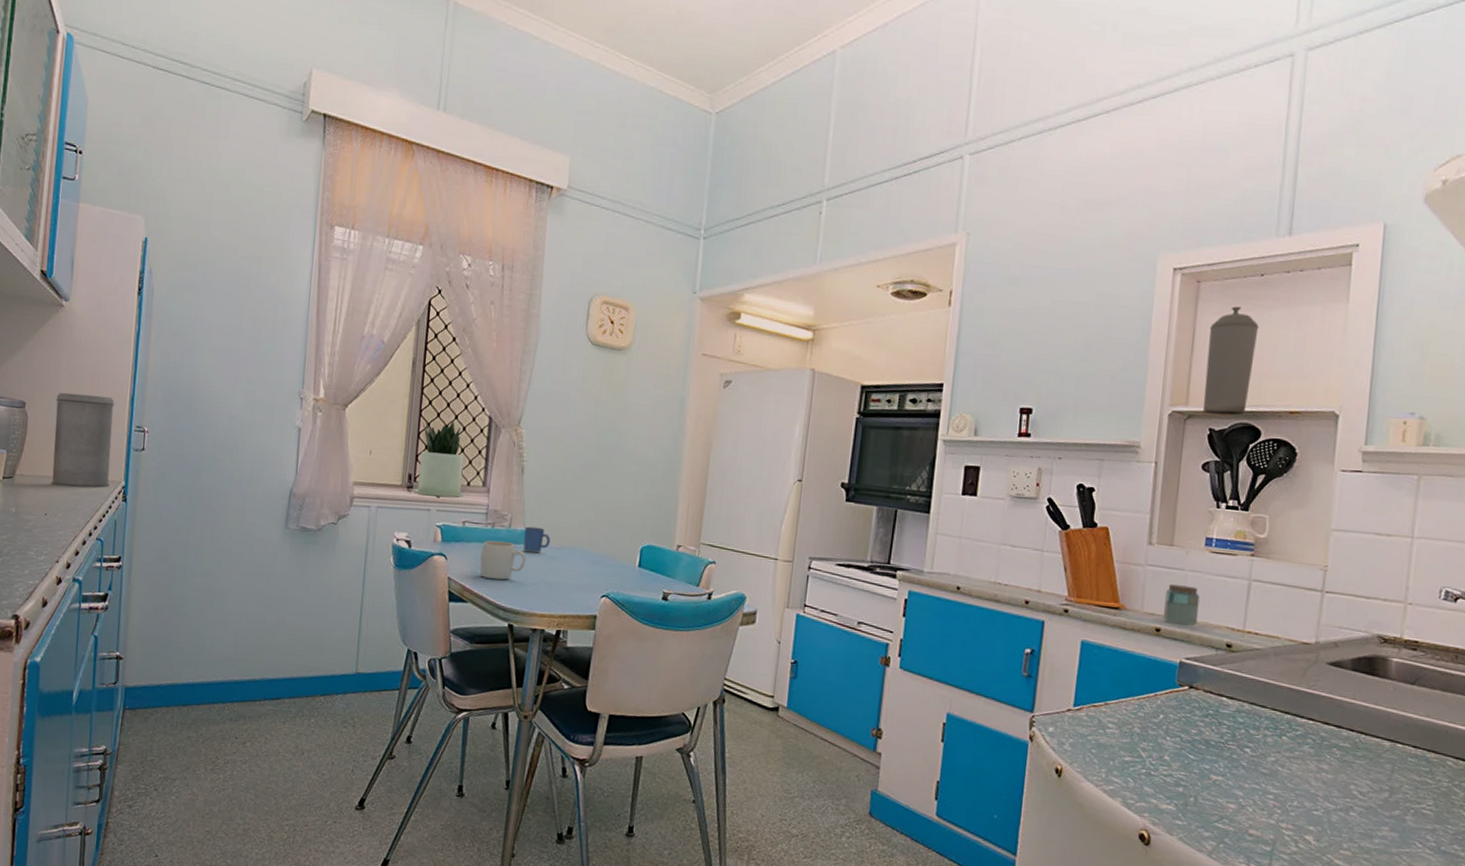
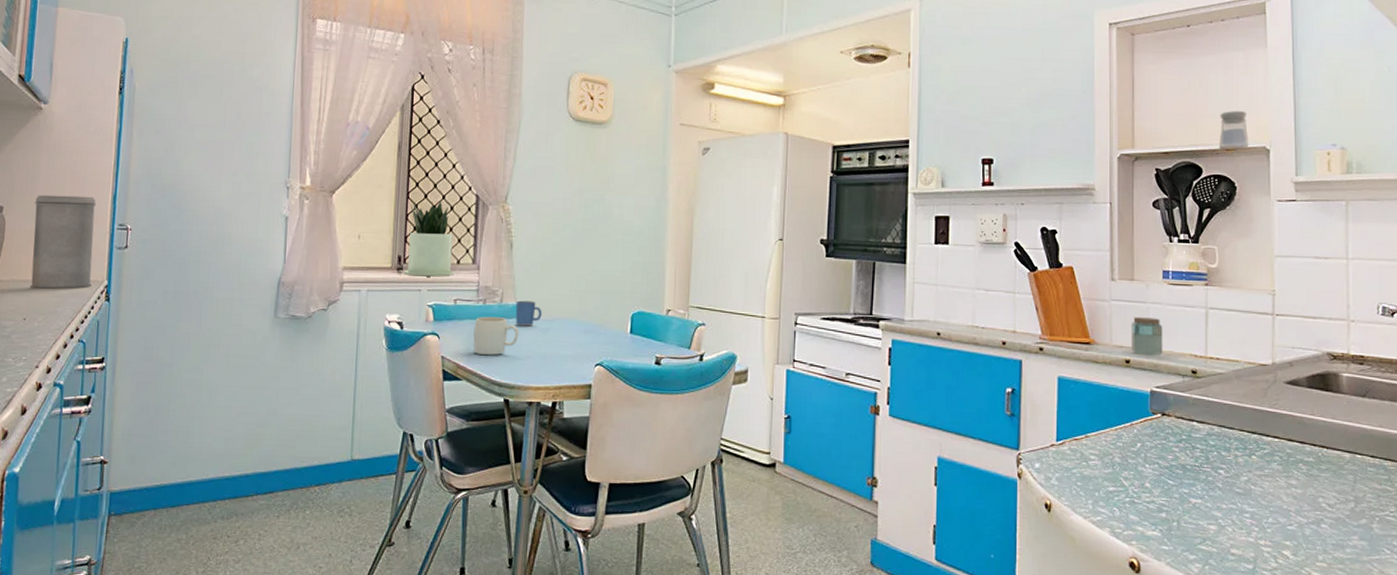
canister: present [1202,306,1259,416] -> none [1146,55,1190,155]
salt shaker: none [1282,369,1317,415] -> present [1219,110,1249,151]

